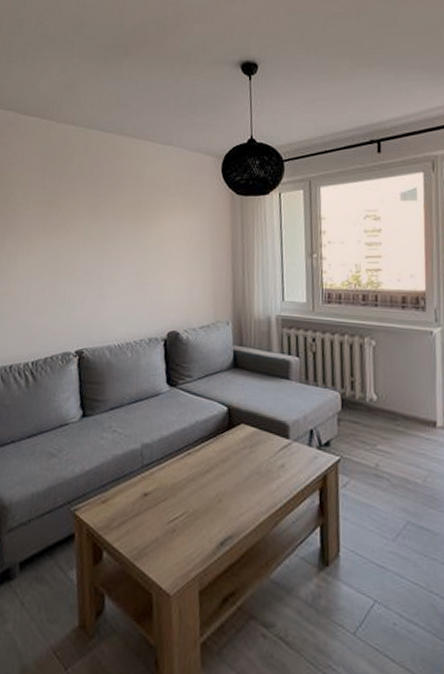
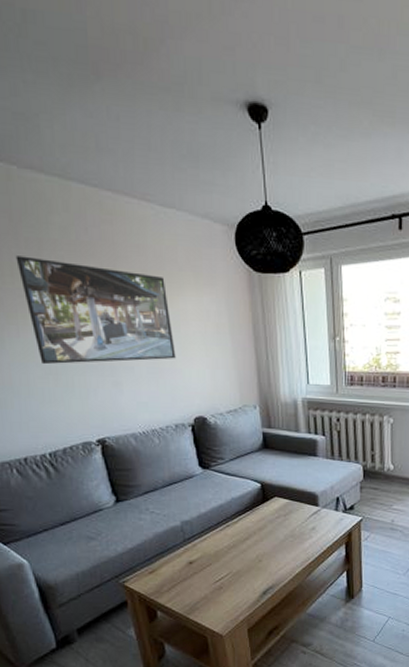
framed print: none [40,188,158,279] -> present [15,256,176,365]

